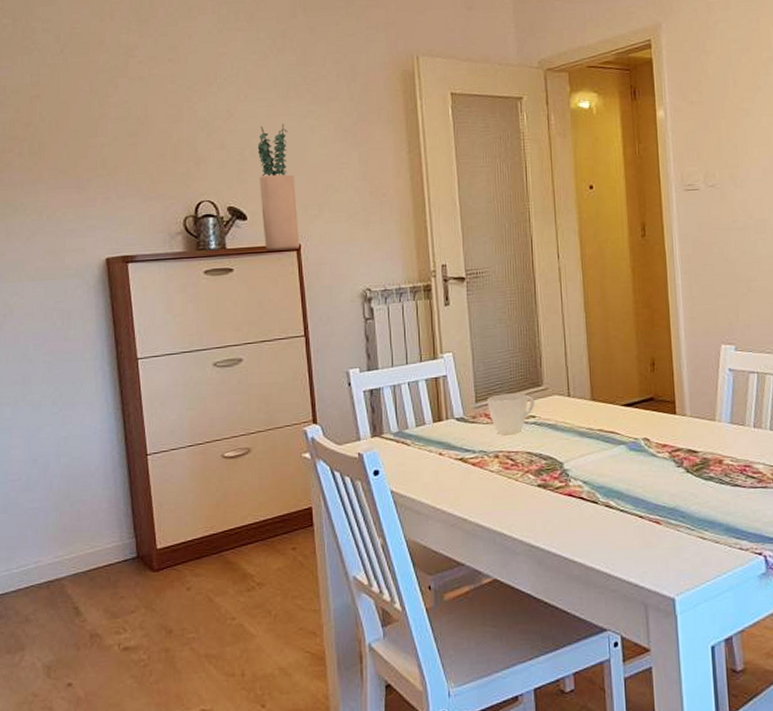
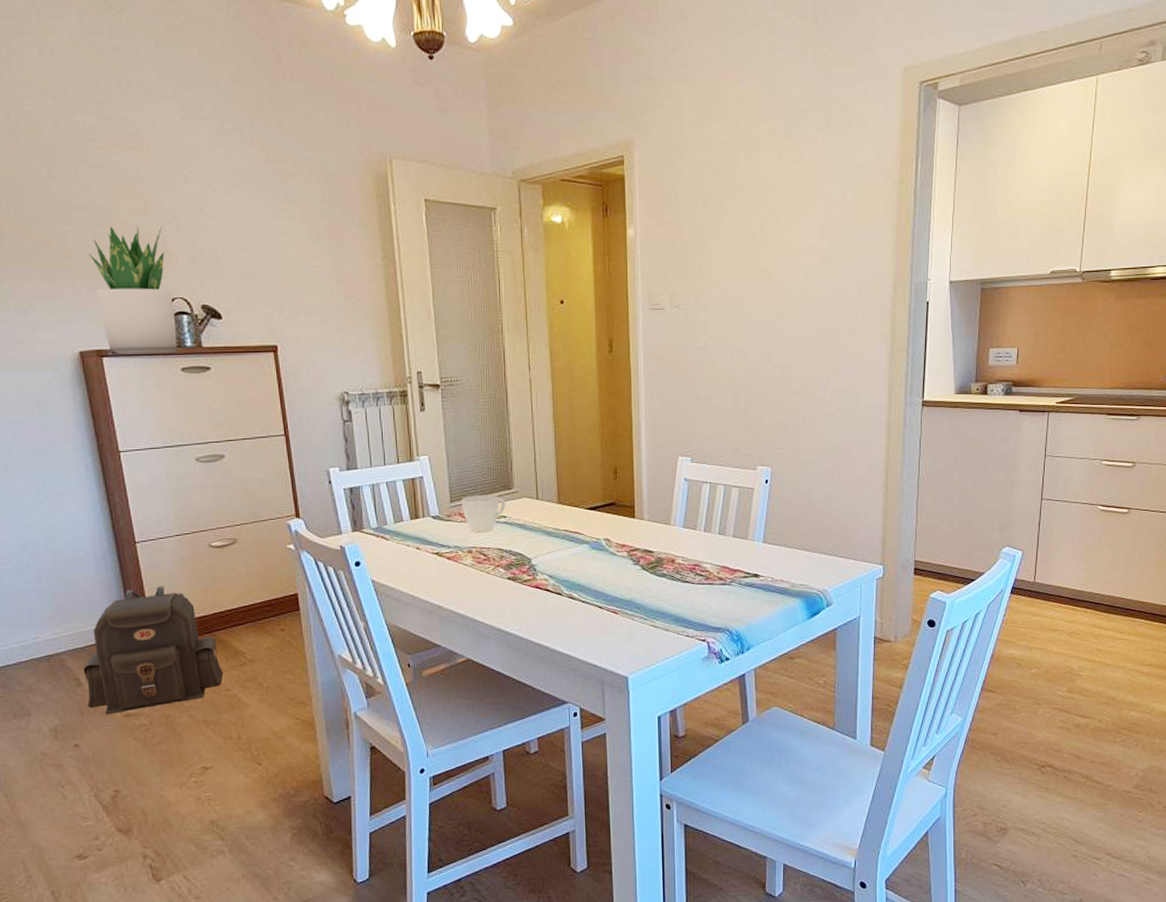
backpack: none [84,501,230,648] -> present [84,586,224,714]
planter: none [122,133,202,260] -> present [89,226,178,355]
vase: present [257,124,300,251] -> none [229,222,276,351]

